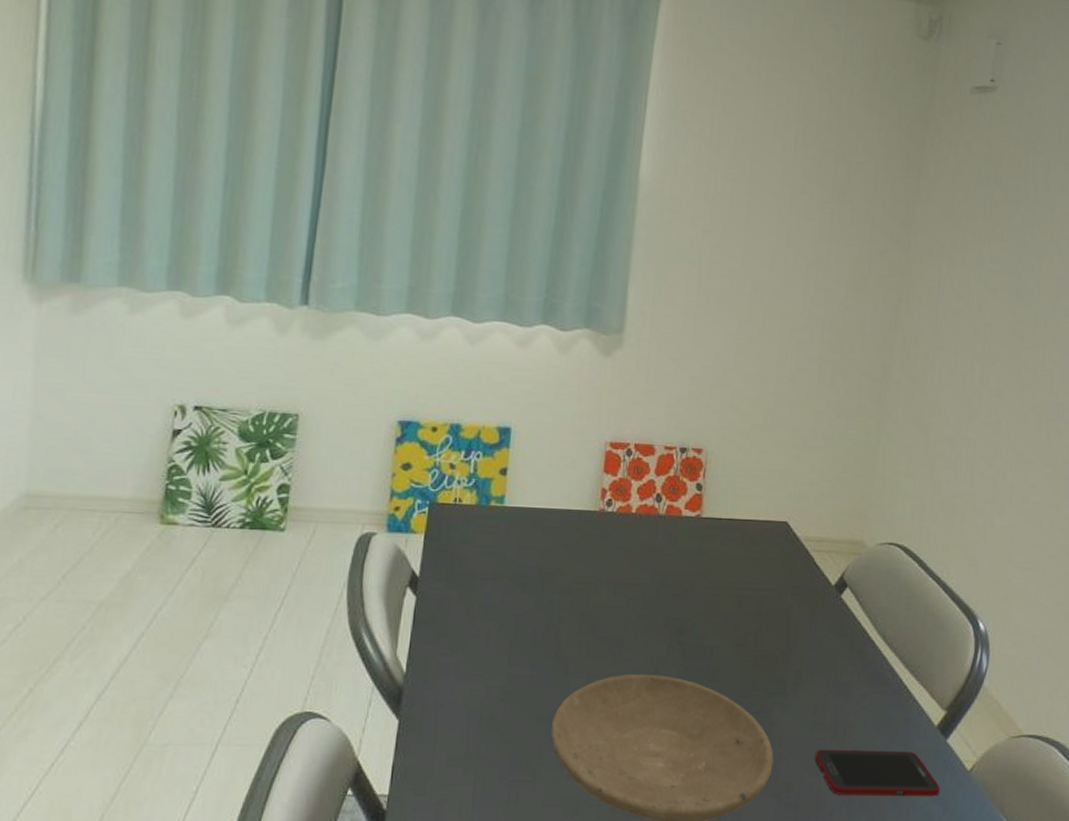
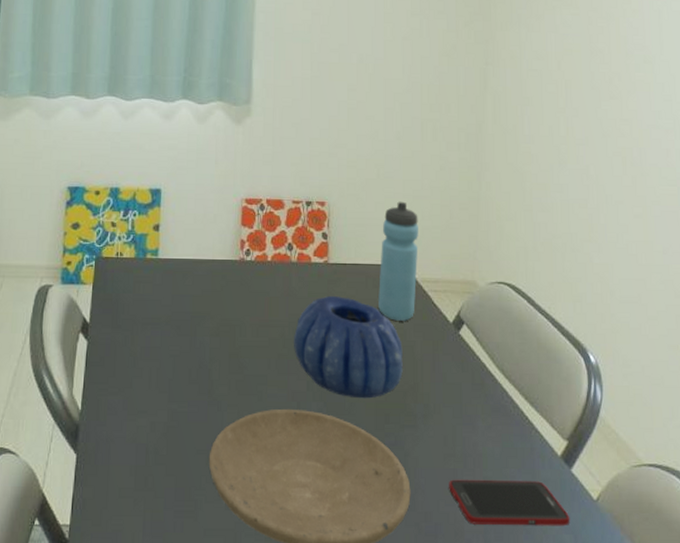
decorative bowl: none [655,552,777,665] -> present [294,295,403,399]
water bottle: none [754,451,807,582] -> present [378,201,419,321]

